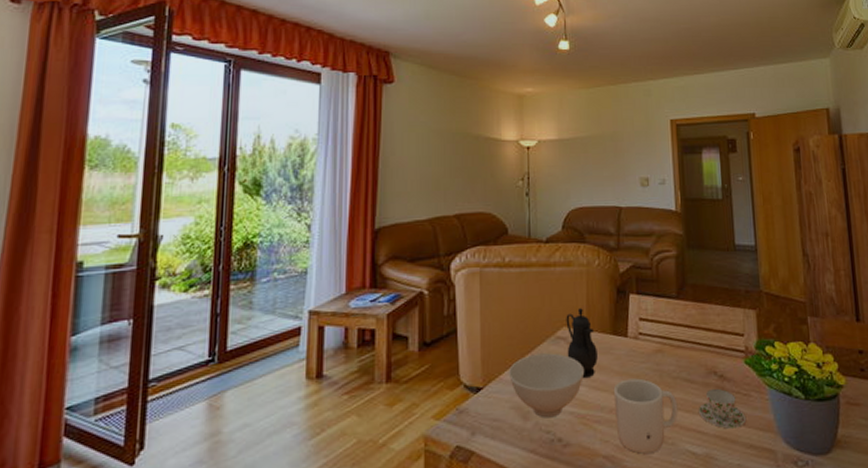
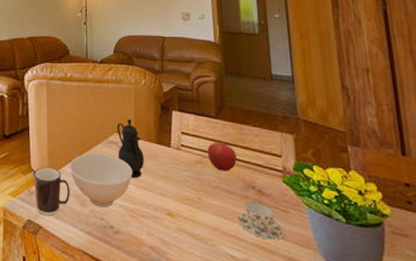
mug: none [464,376,510,437] -> present [34,166,70,215]
mug: present [613,378,678,454] -> none [158,183,218,250]
fruit: none [667,325,698,358] -> present [207,142,237,171]

